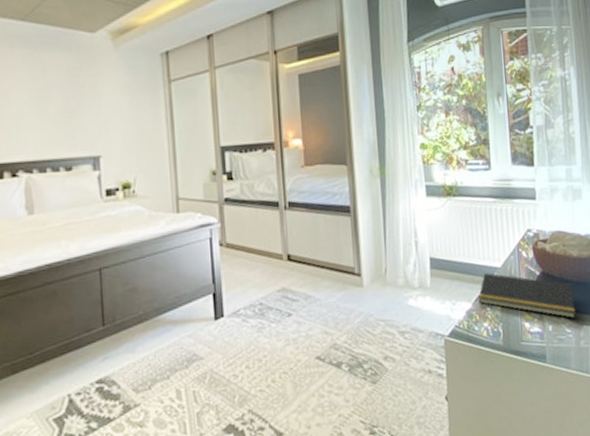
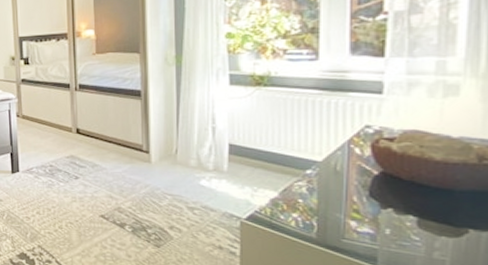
notepad: present [478,273,576,319] -> none [288,165,430,227]

